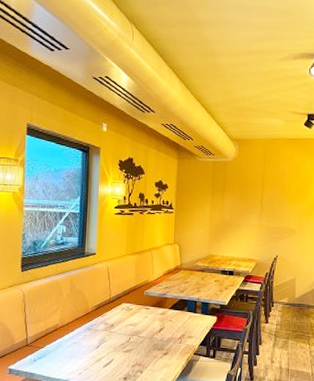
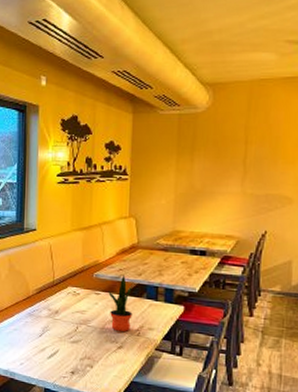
potted plant: none [156,292,176,340] -> present [108,275,133,332]

